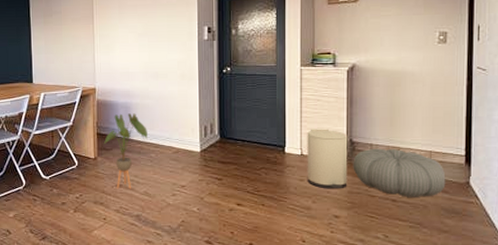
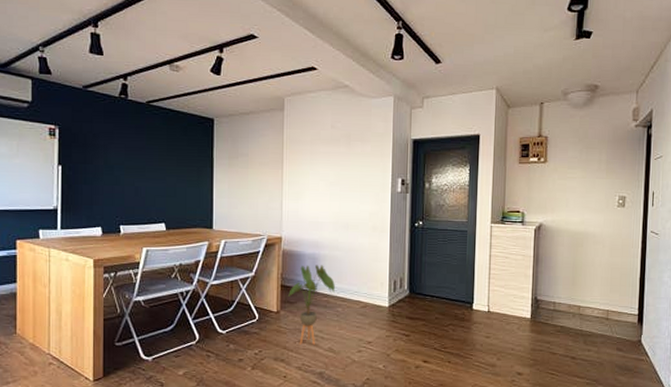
pedal bin: present [307,129,348,189] -> none [493,286,533,347]
pouf: present [353,148,446,197] -> none [536,306,621,355]

